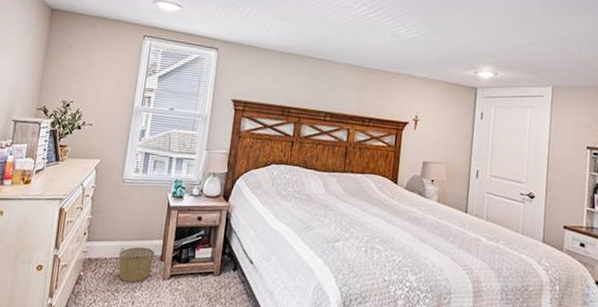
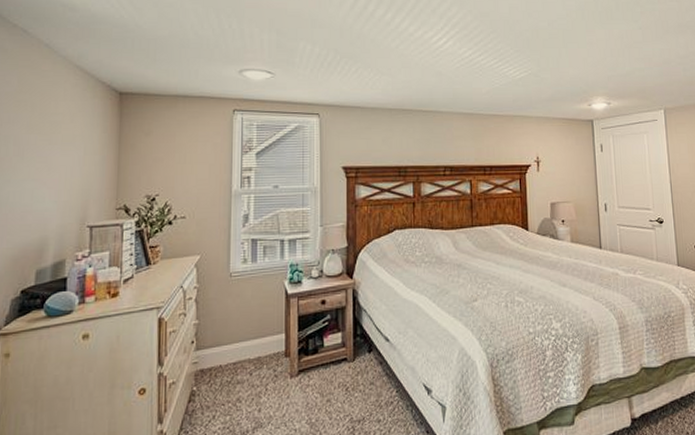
basket: present [118,246,155,283] -> none [236,345,277,388]

